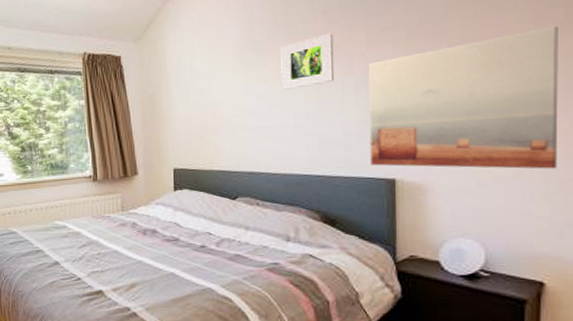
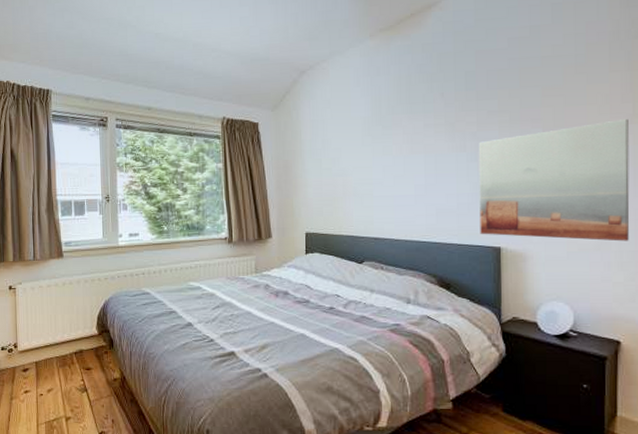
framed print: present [280,33,335,90] -> none [404,113,450,162]

